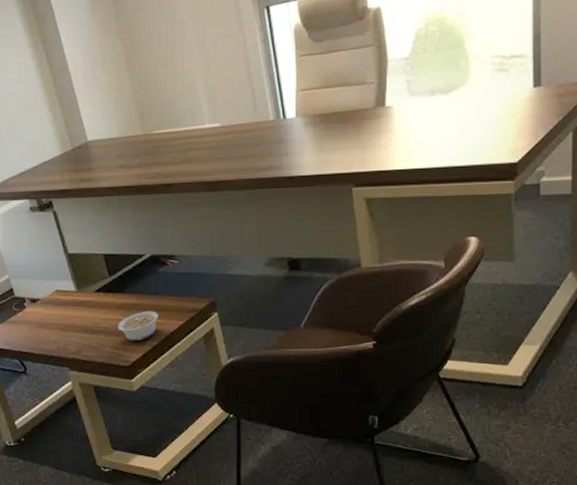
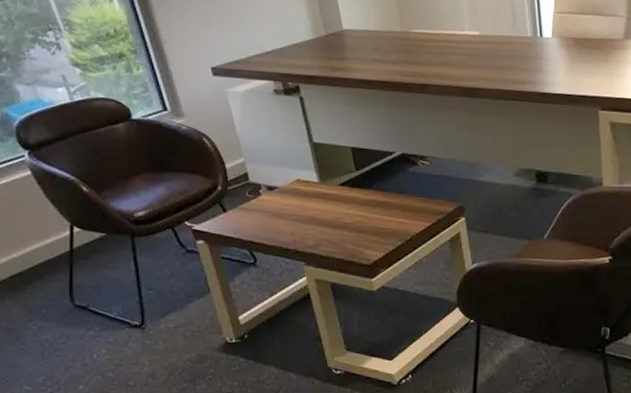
legume: present [108,311,158,342] -> none [350,209,405,240]

